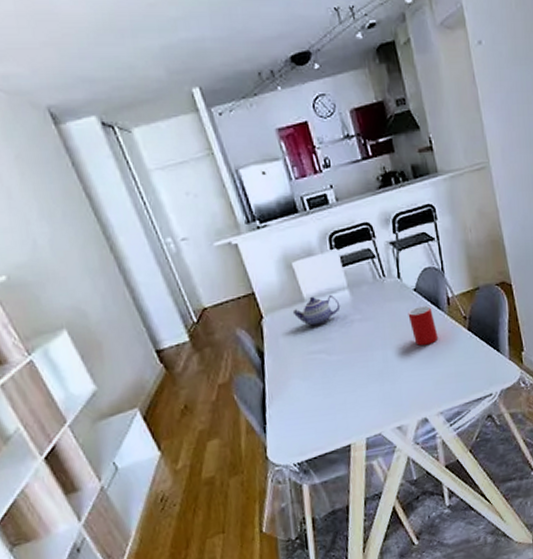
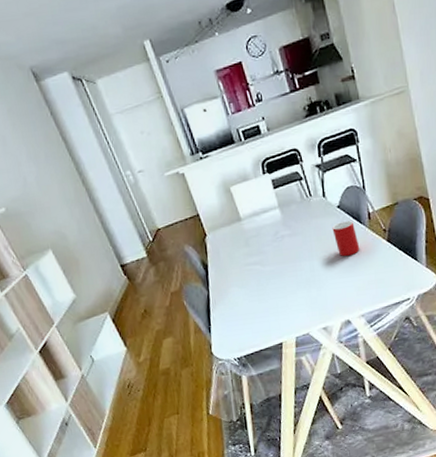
teapot: present [292,294,341,327] -> none [231,213,273,242]

